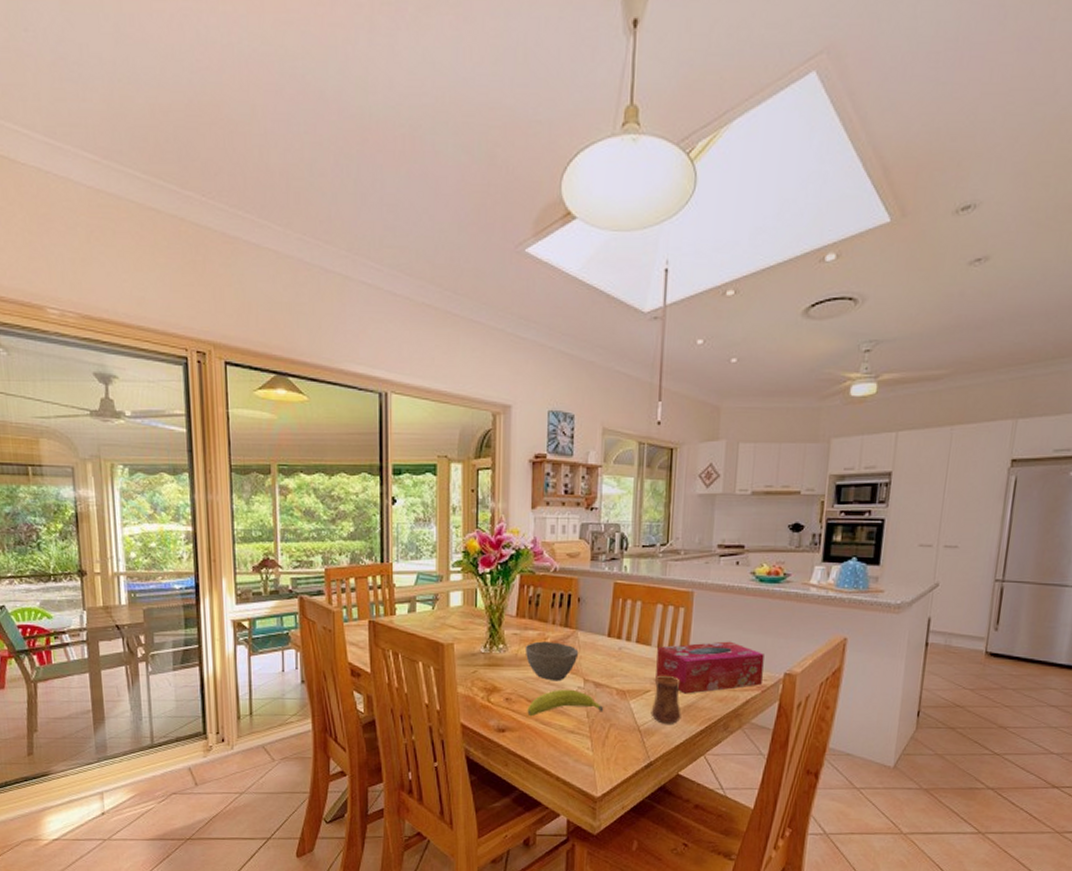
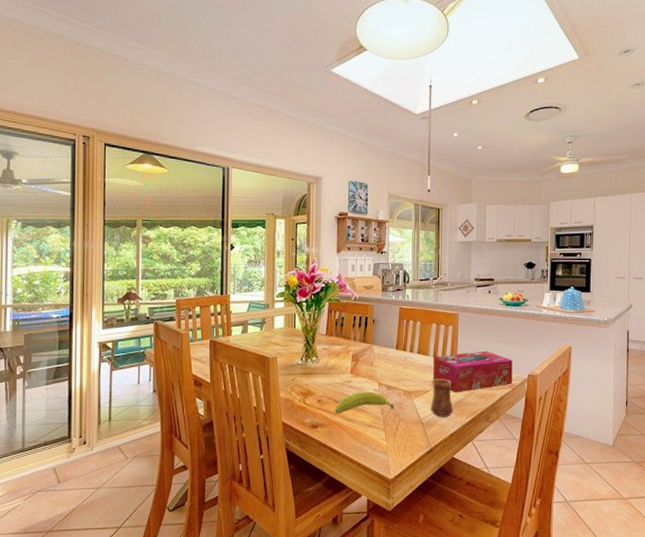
bowl: present [525,641,579,682] -> none [332,354,374,386]

